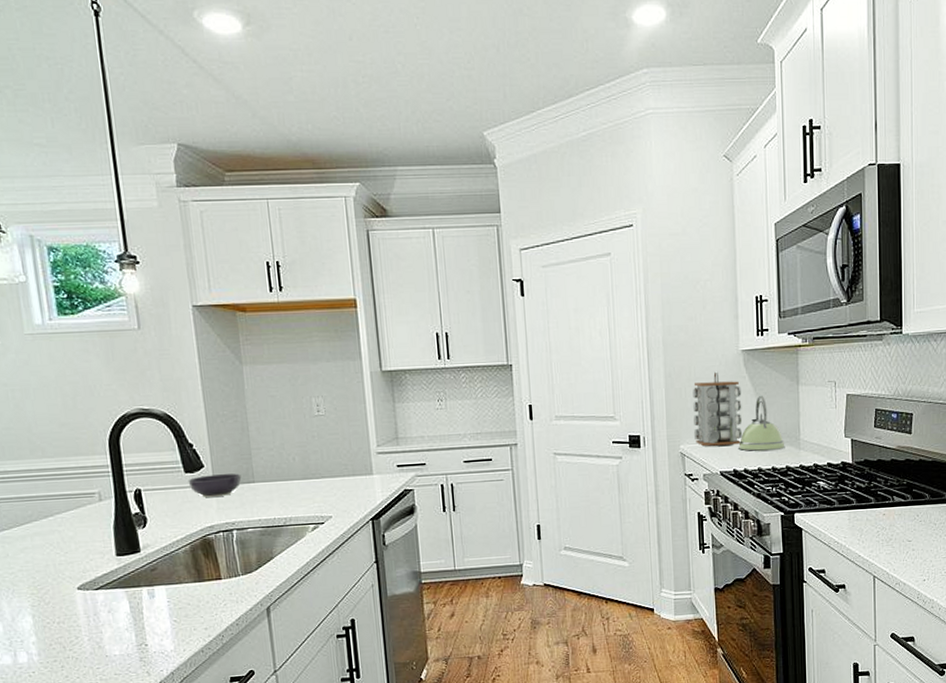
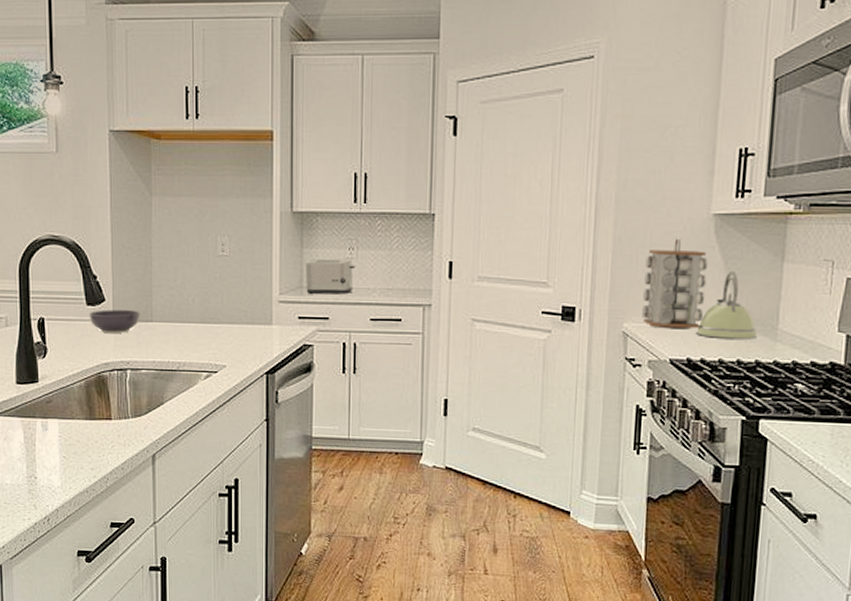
toaster: none [398,410,446,444] -> present [305,258,356,295]

